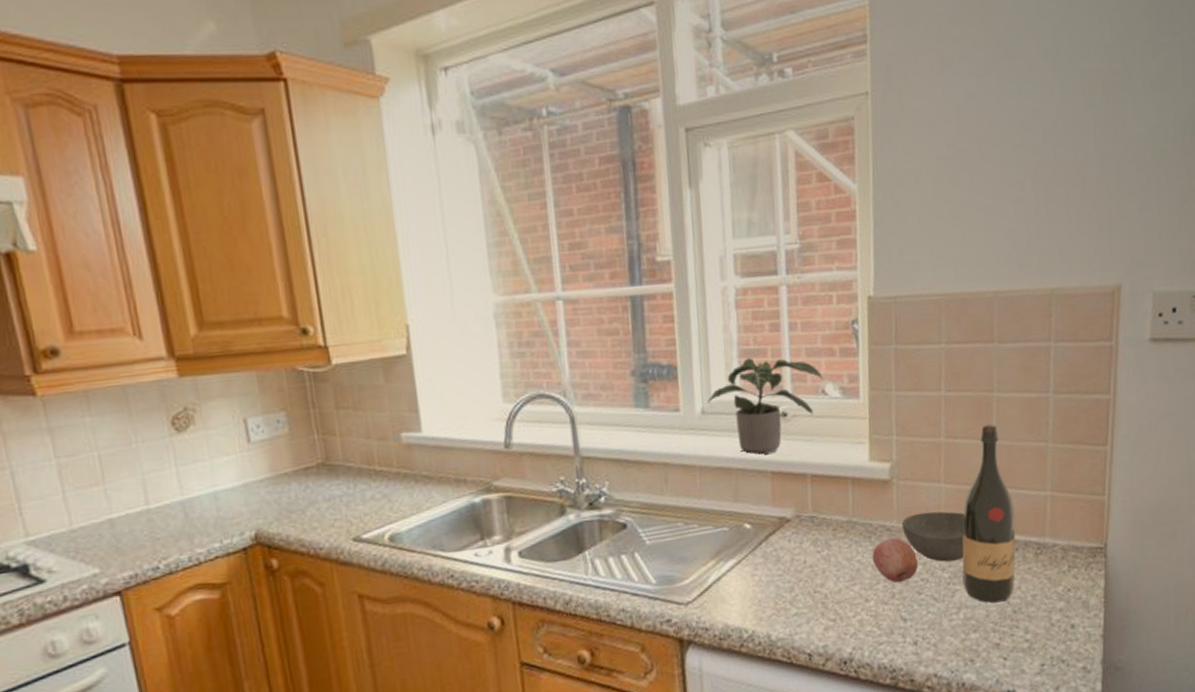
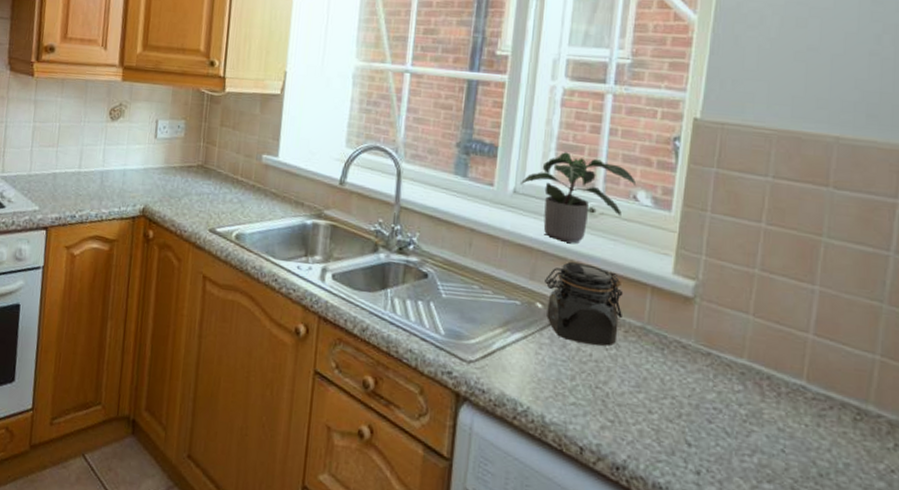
jar: none [749,471,829,554] -> present [545,262,623,347]
fruit: present [872,538,918,583] -> none [662,356,712,405]
bowl: present [901,511,965,562] -> none [699,338,772,400]
wine bottle: present [962,423,1016,603] -> none [761,267,835,460]

